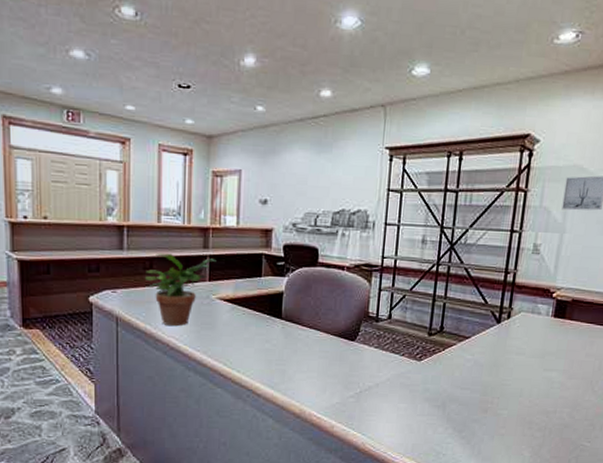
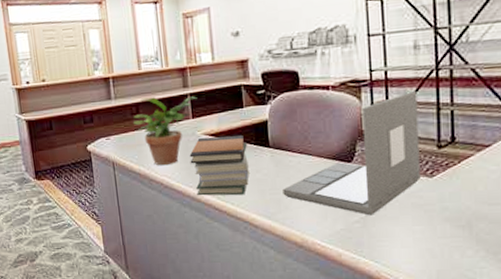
book stack: none [200,303,260,364] -> present [189,136,249,196]
laptop: none [288,281,419,392] -> present [283,90,421,216]

